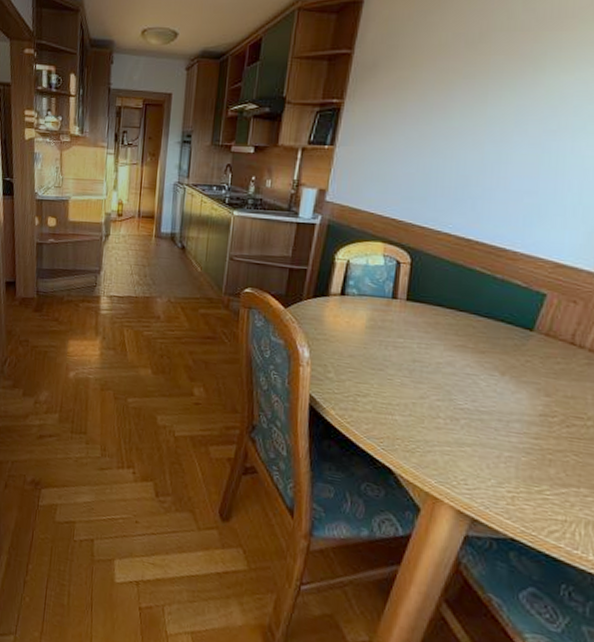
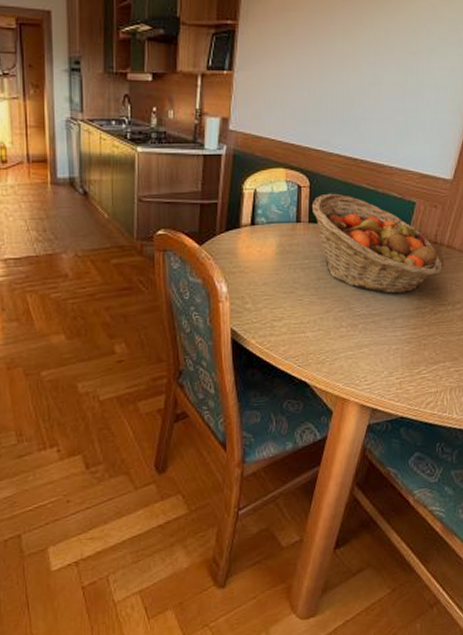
fruit basket: none [411,272,580,396] -> present [311,193,441,294]

